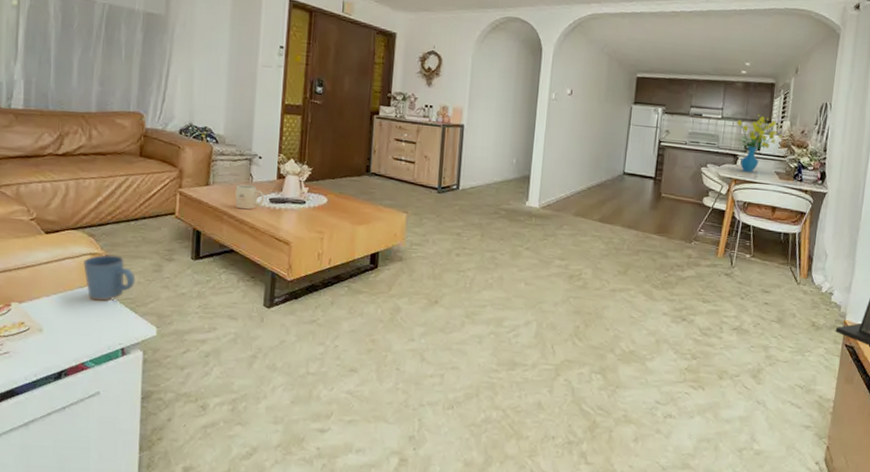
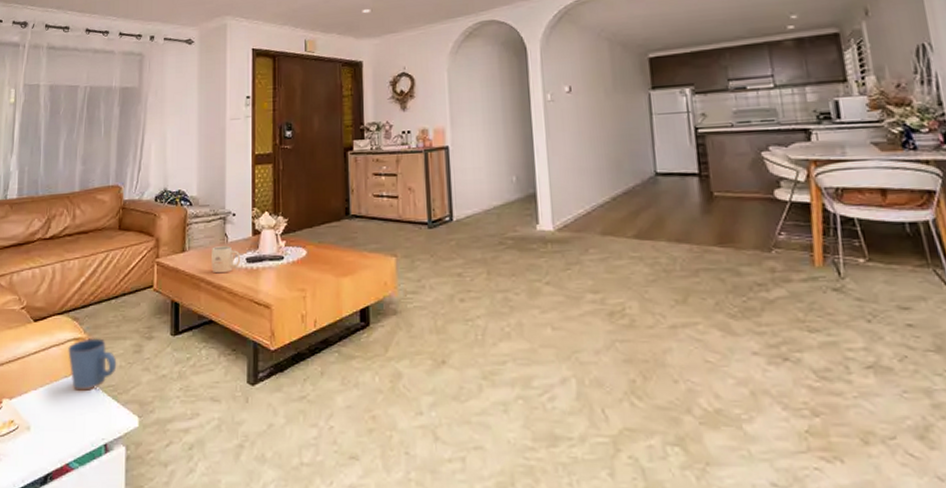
bouquet: present [737,114,782,172] -> none [798,73,869,149]

